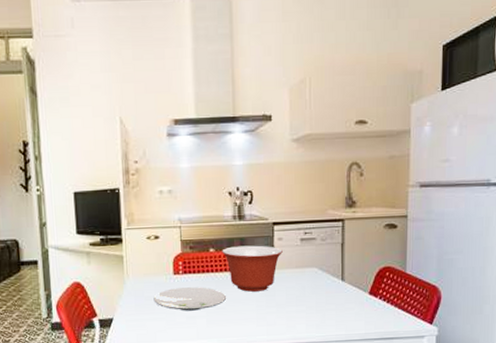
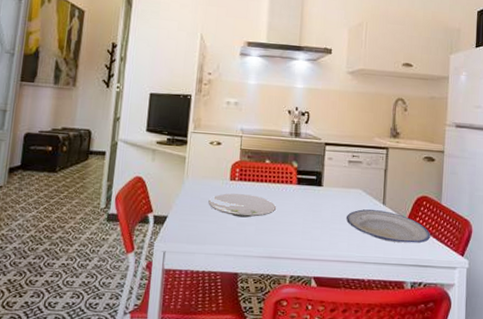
mixing bowl: present [222,245,283,292] -> none [276,160,332,206]
plate: none [303,287,395,318] -> present [346,209,430,244]

